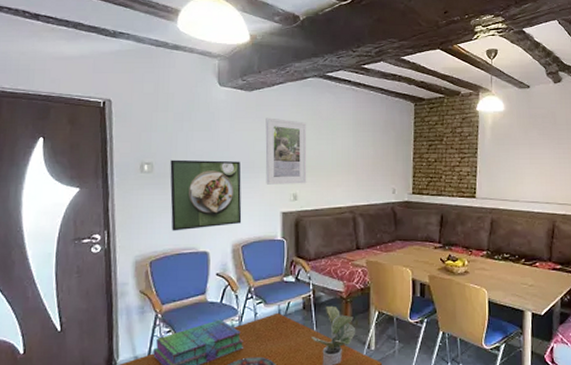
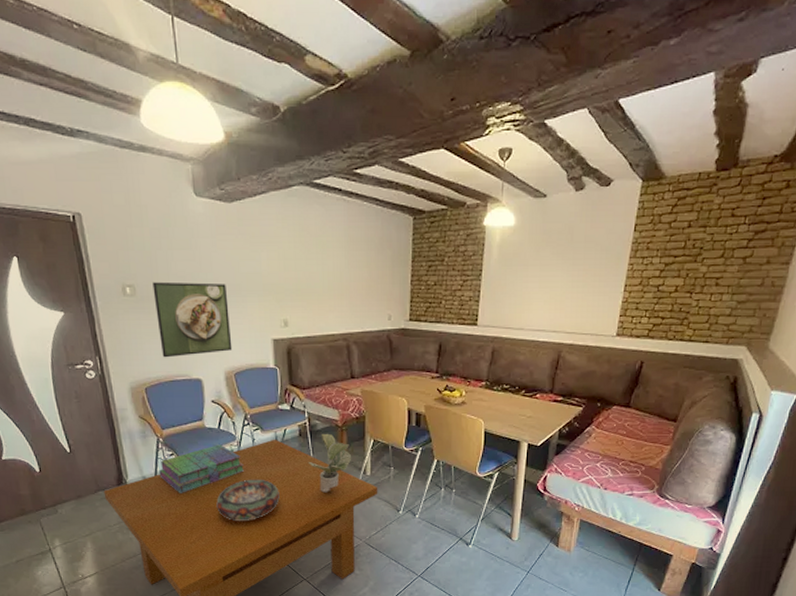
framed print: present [265,117,307,185] -> none [249,234,297,310]

